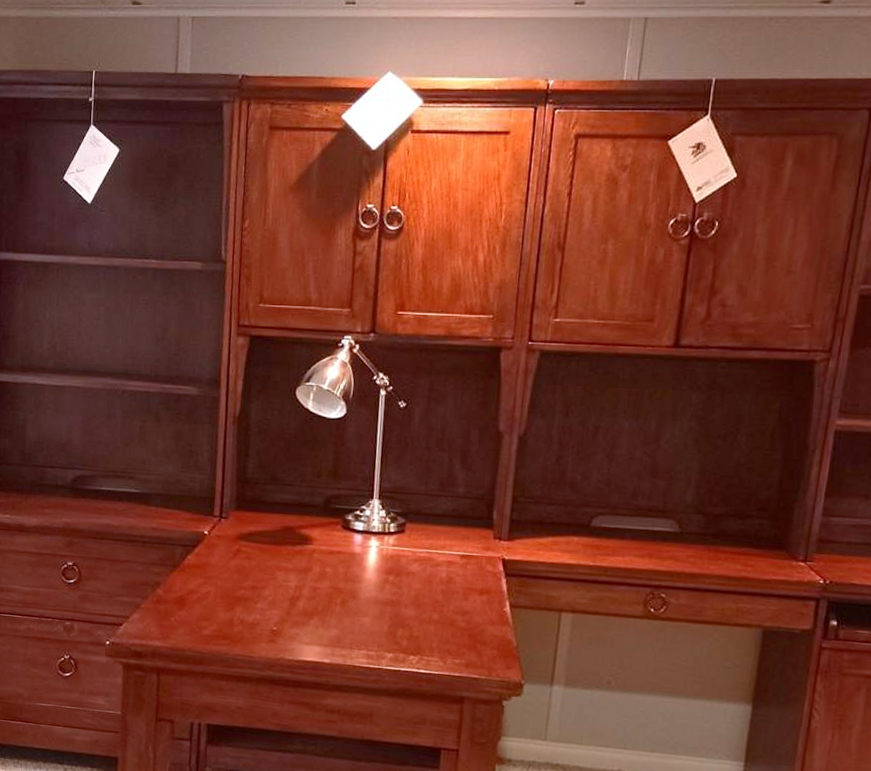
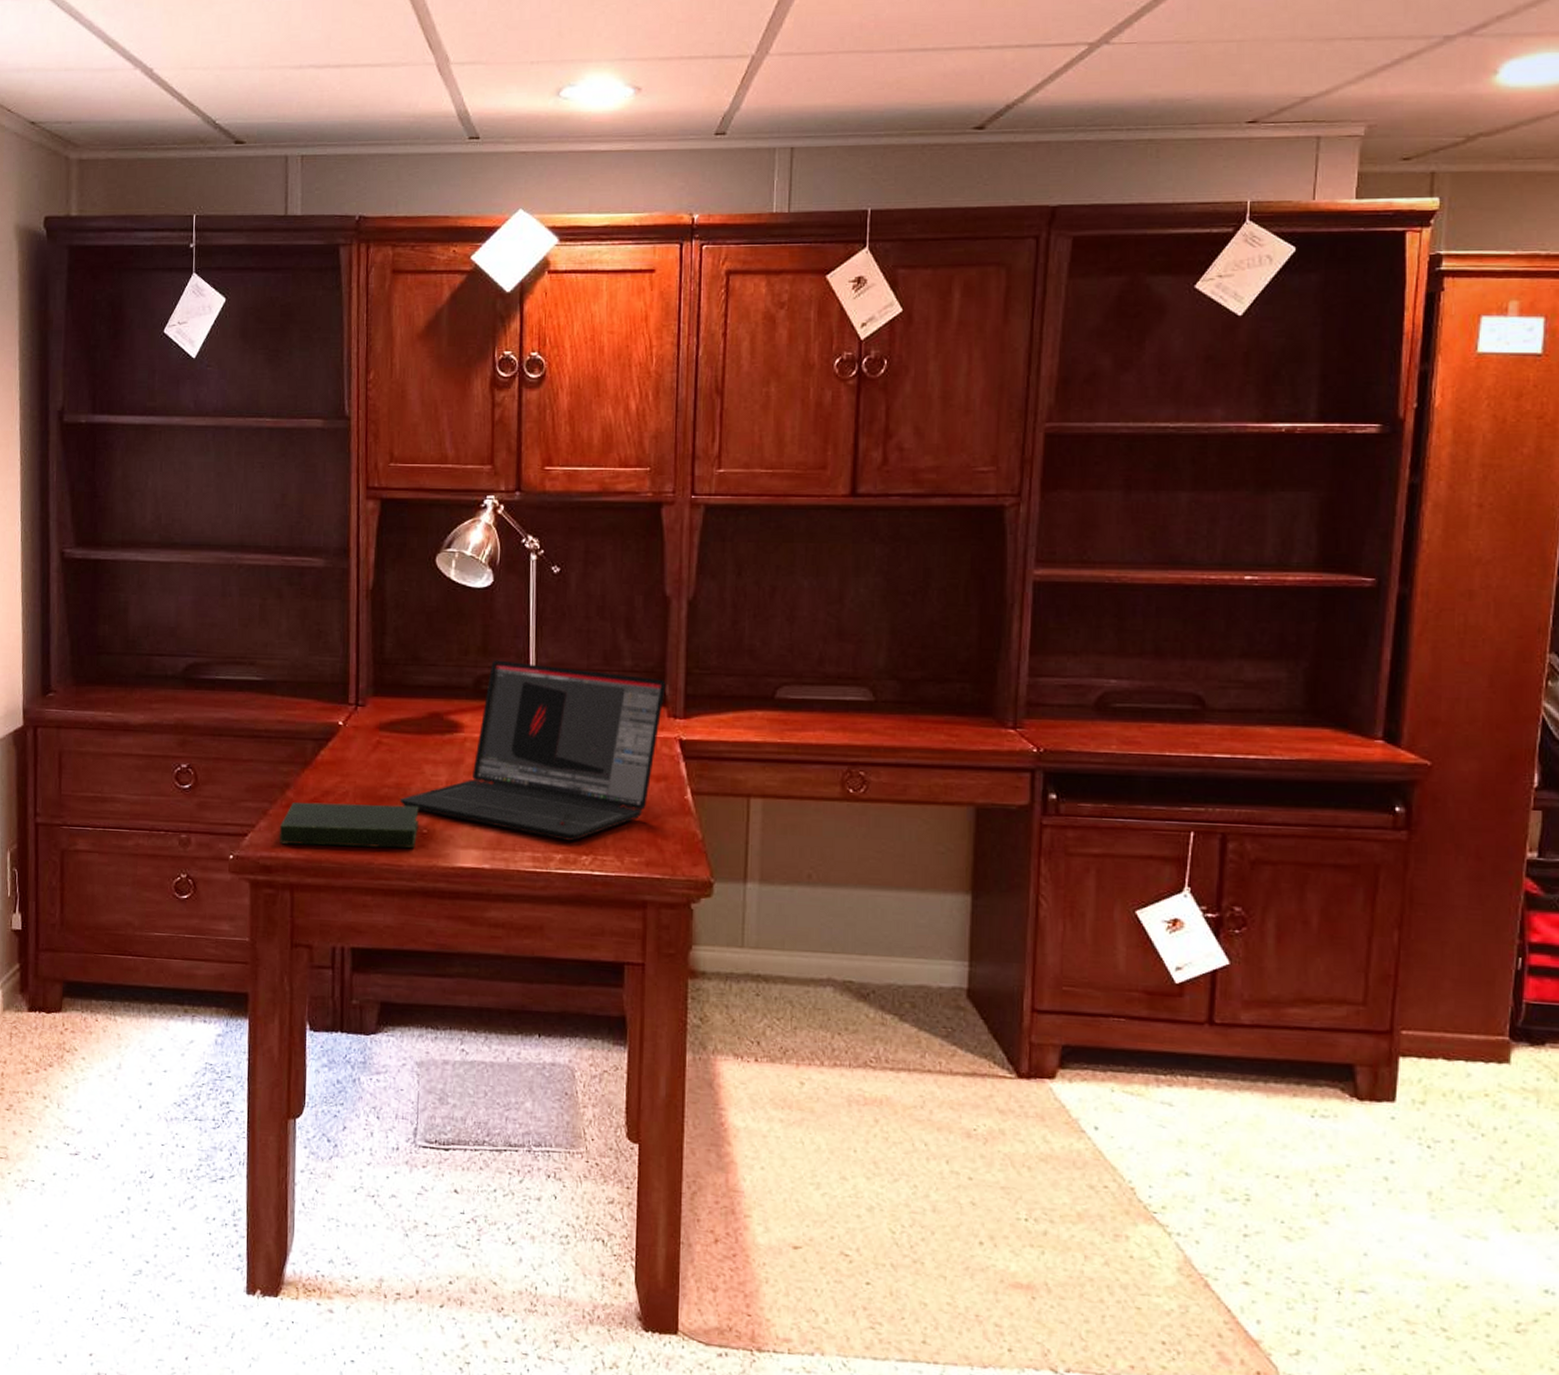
book: none [149,598,271,642] -> present [279,802,419,848]
laptop: none [254,483,494,643] -> present [399,660,666,841]

